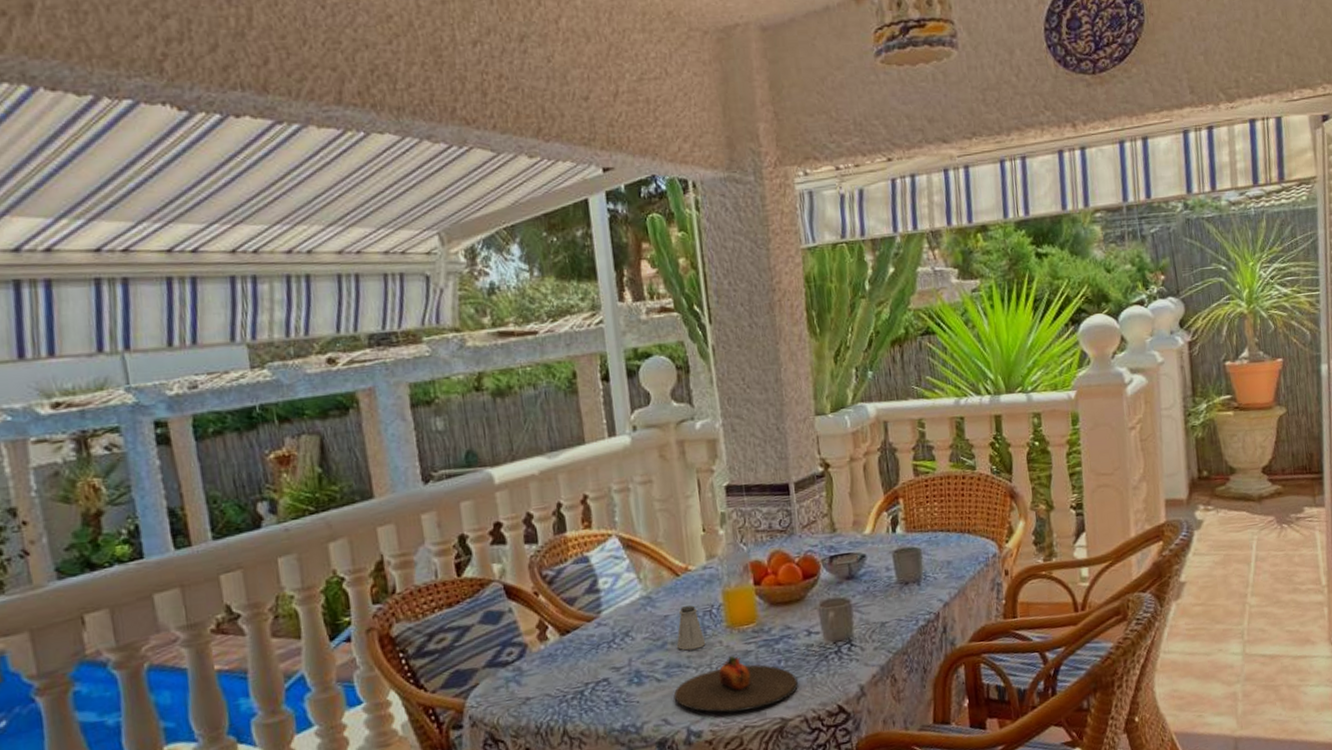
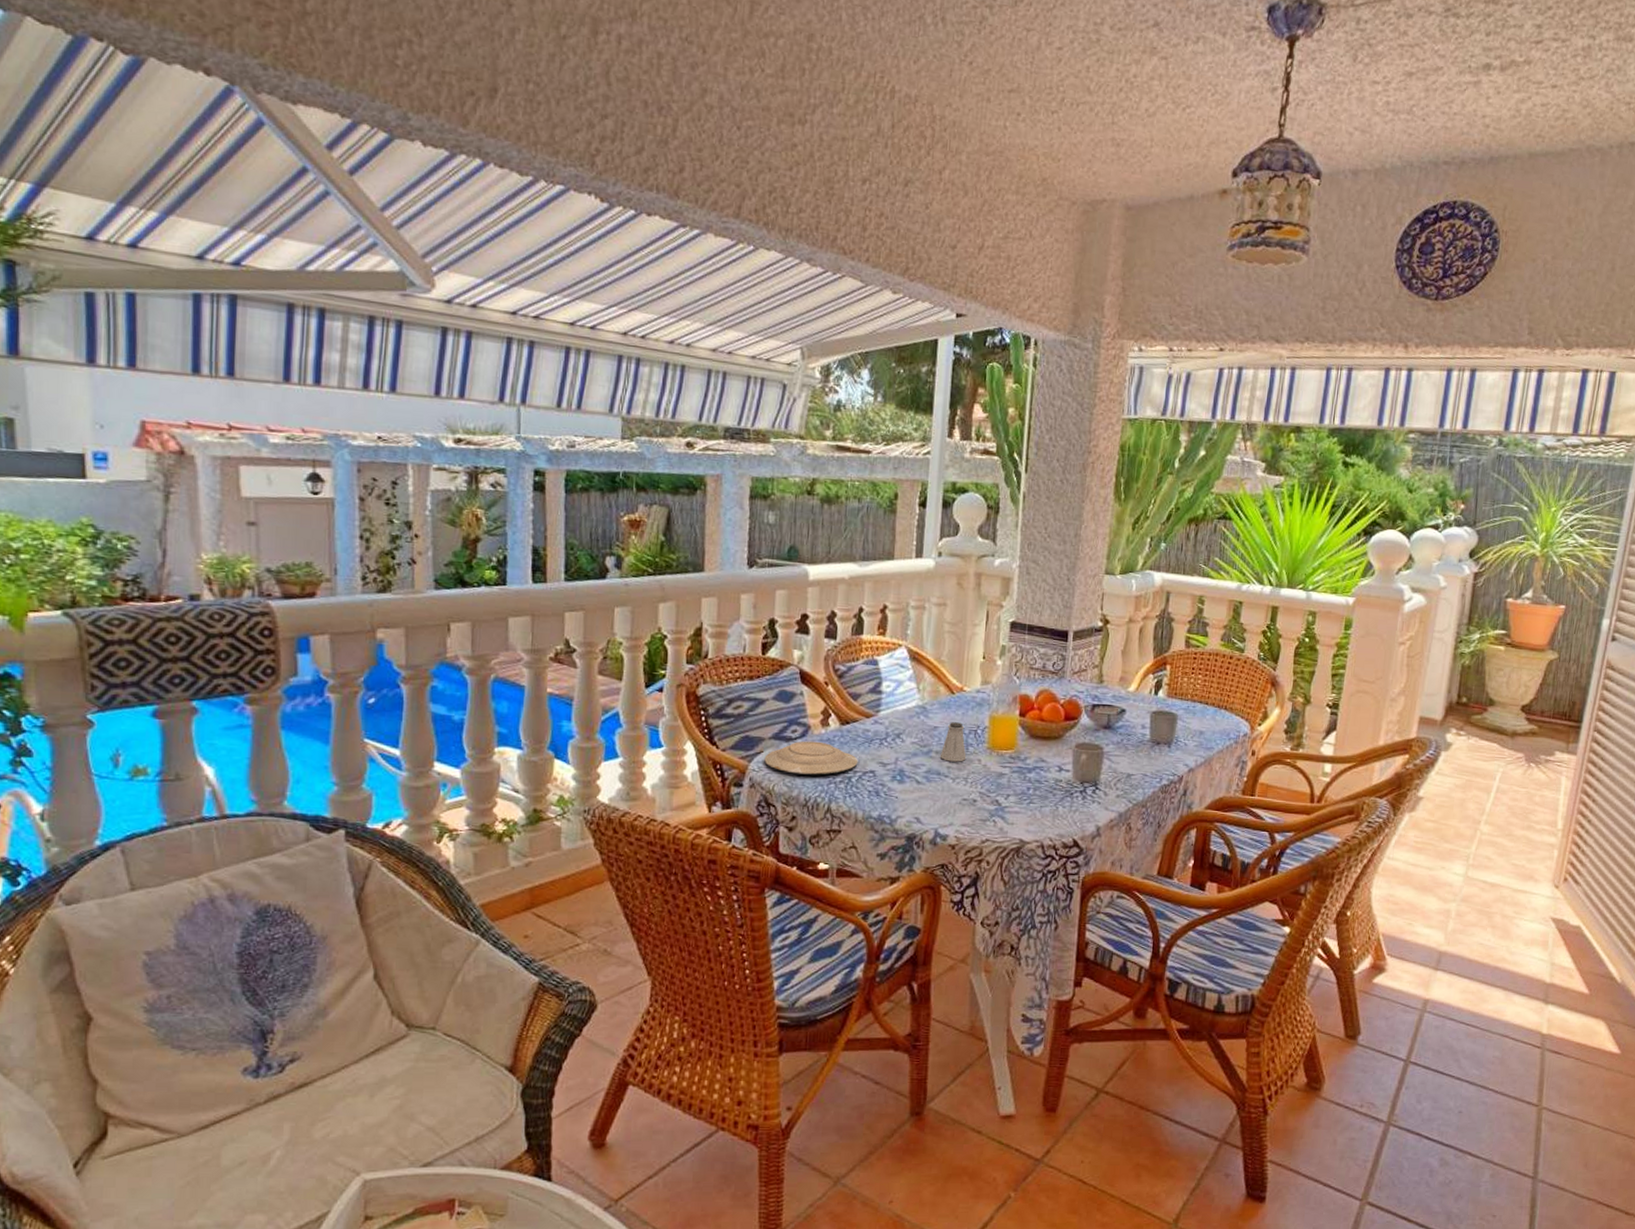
plate: none [481,659,588,702] -> present [764,741,858,775]
plate: present [673,656,798,713] -> none [928,775,1042,827]

